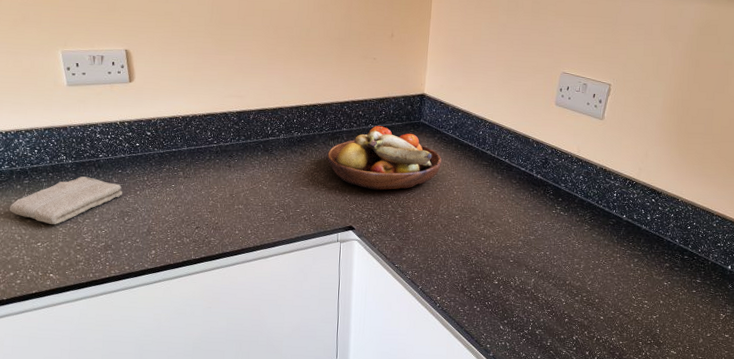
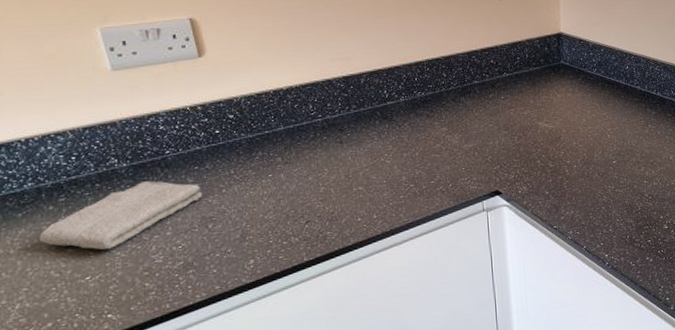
fruit bowl: present [327,126,442,190] -> none [459,73,590,146]

